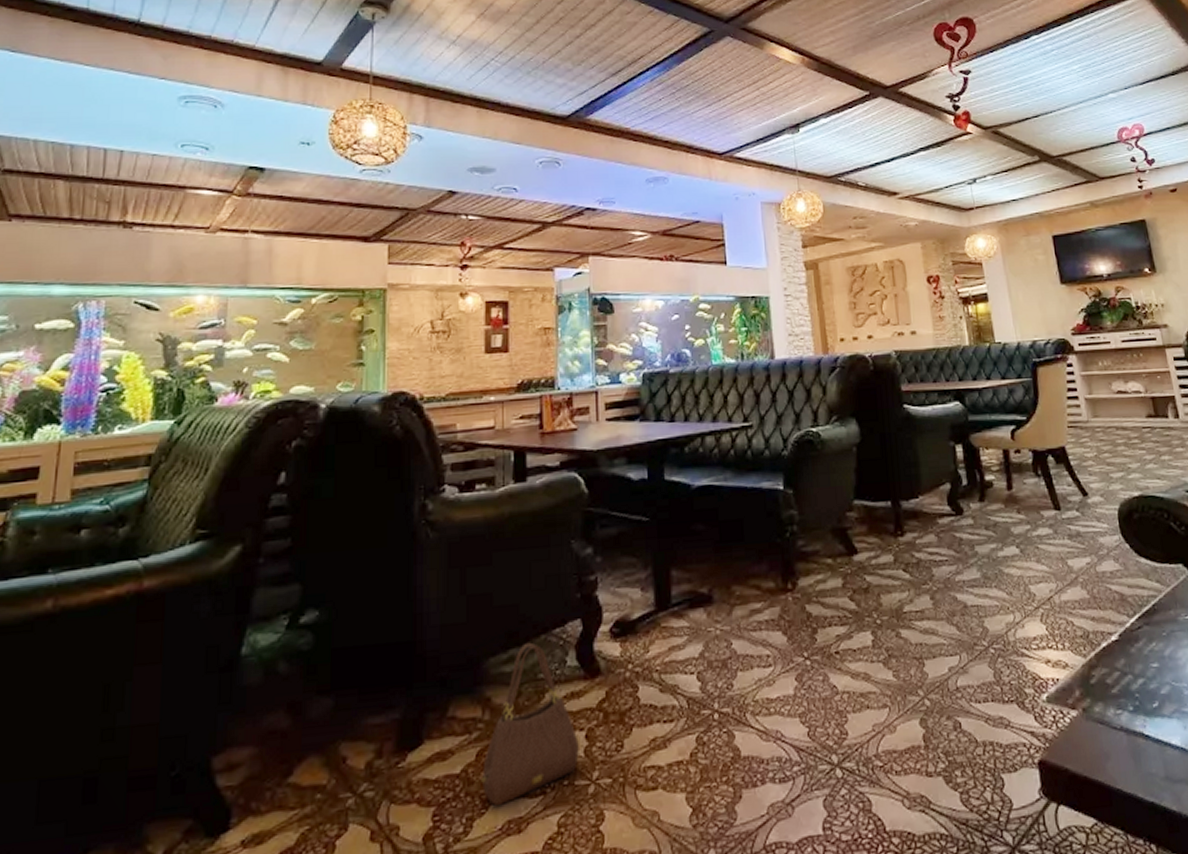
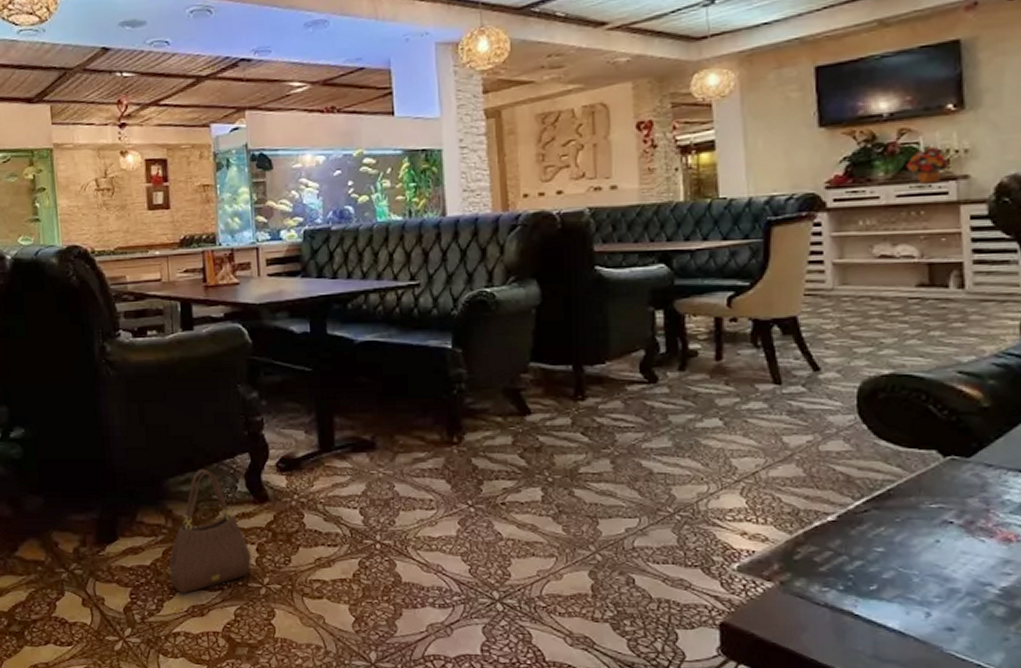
flower arrangement: none [1124,301,1153,331] -> present [906,146,948,184]

